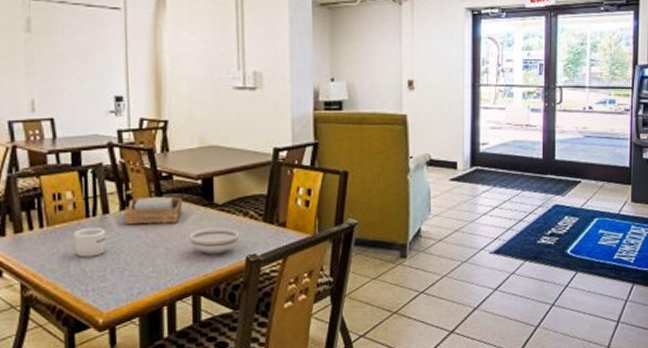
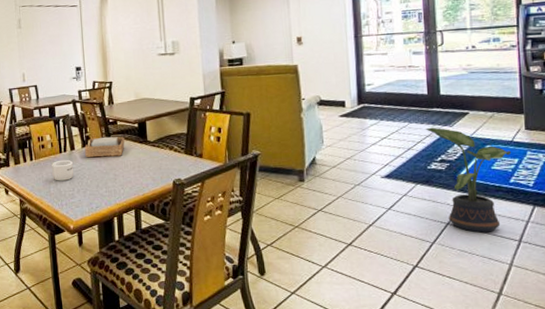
bowl: present [190,227,240,255] -> none [131,158,168,180]
potted plant: none [539,196,617,314] -> present [426,127,512,233]

